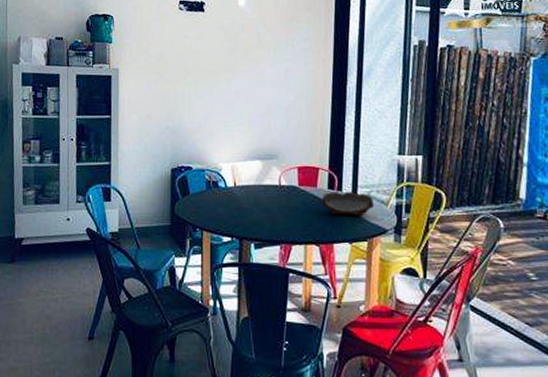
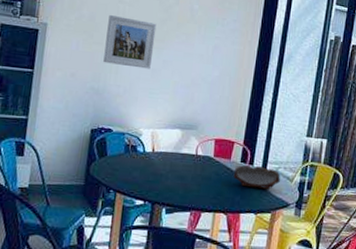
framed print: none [176,52,224,102] -> present [103,15,157,69]

